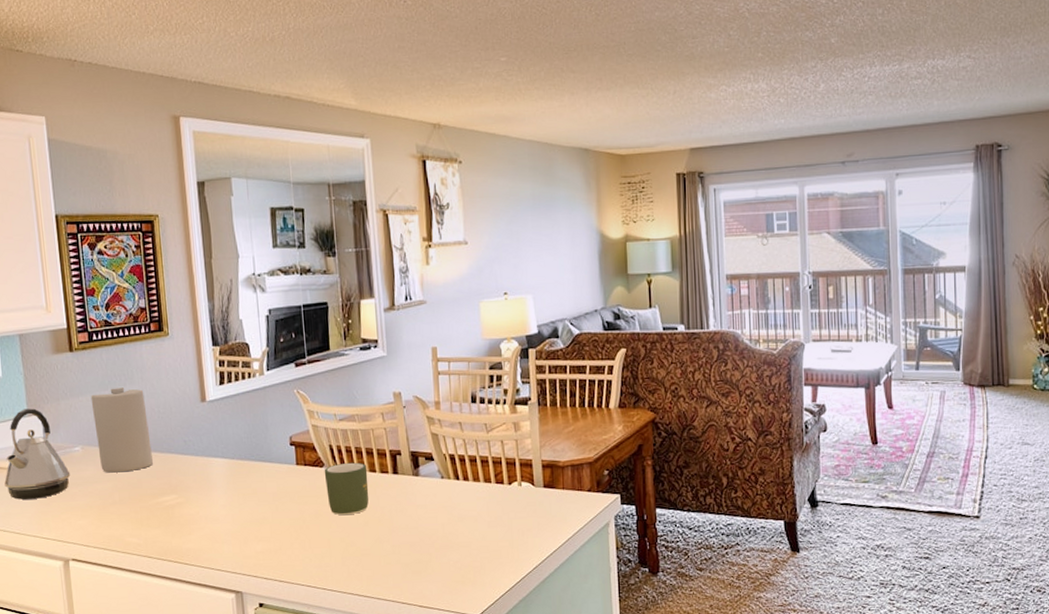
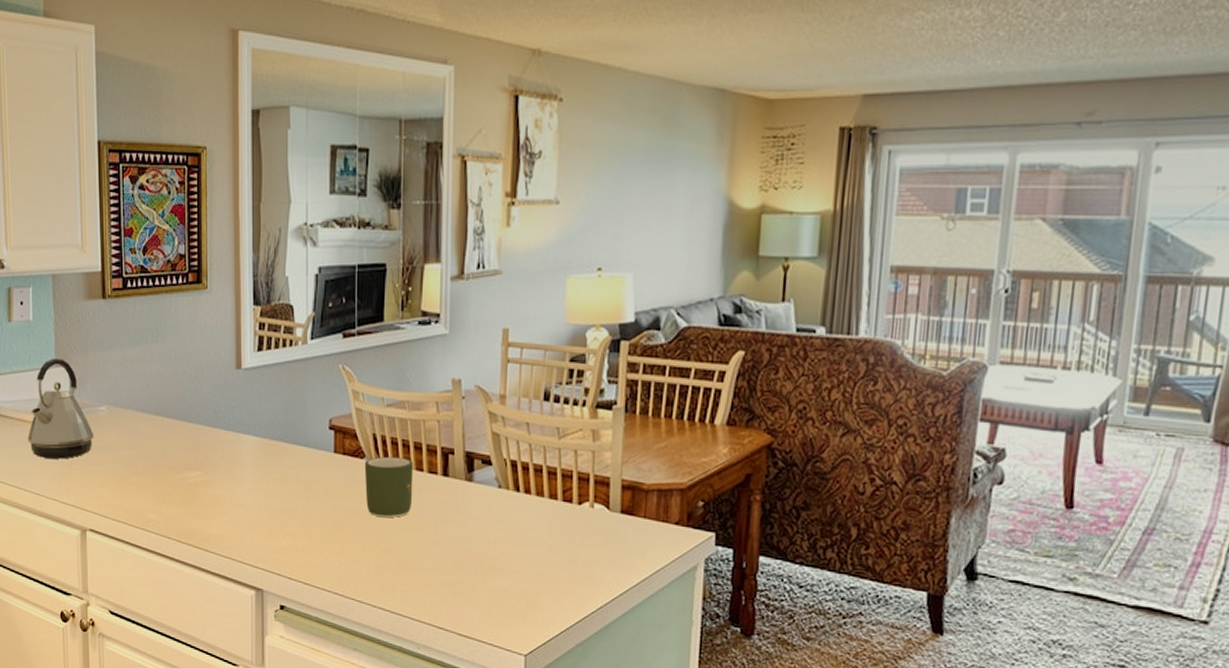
paper towel holder: present [90,387,153,473] -> none [120,344,180,440]

